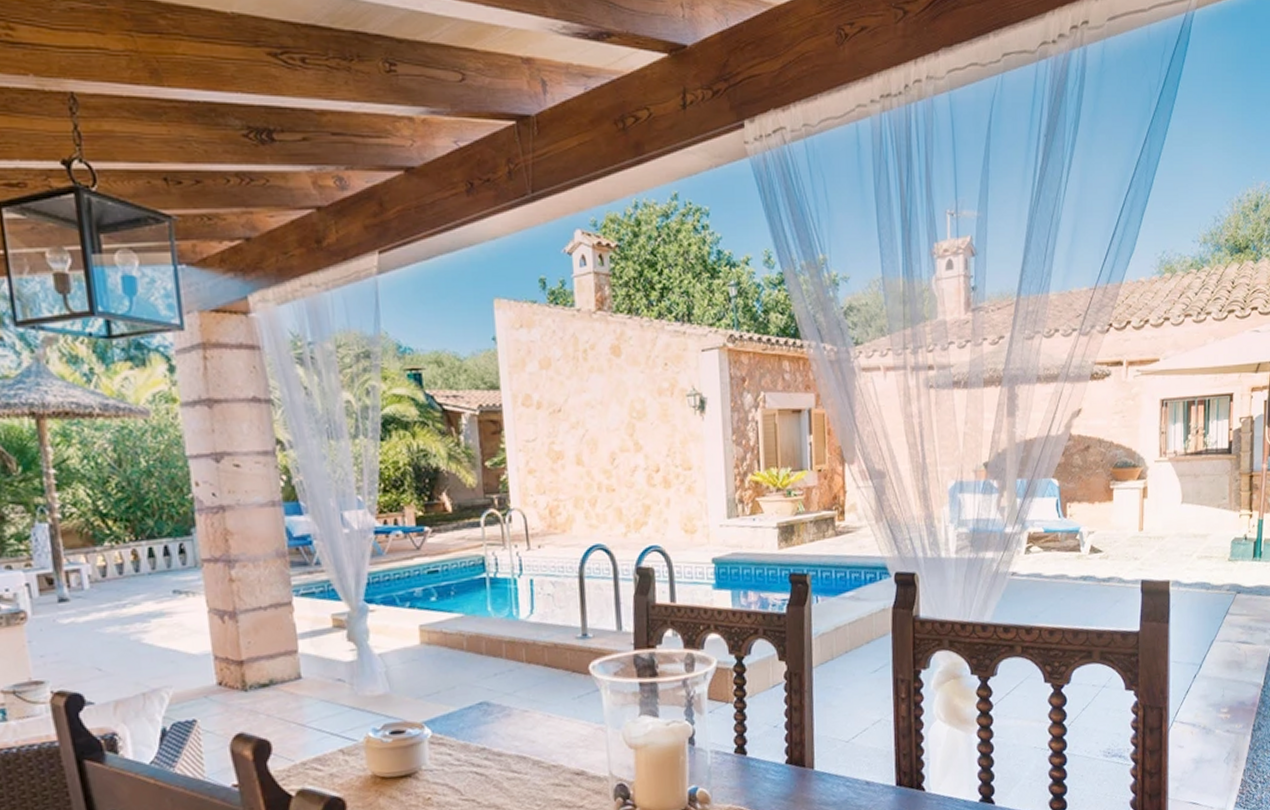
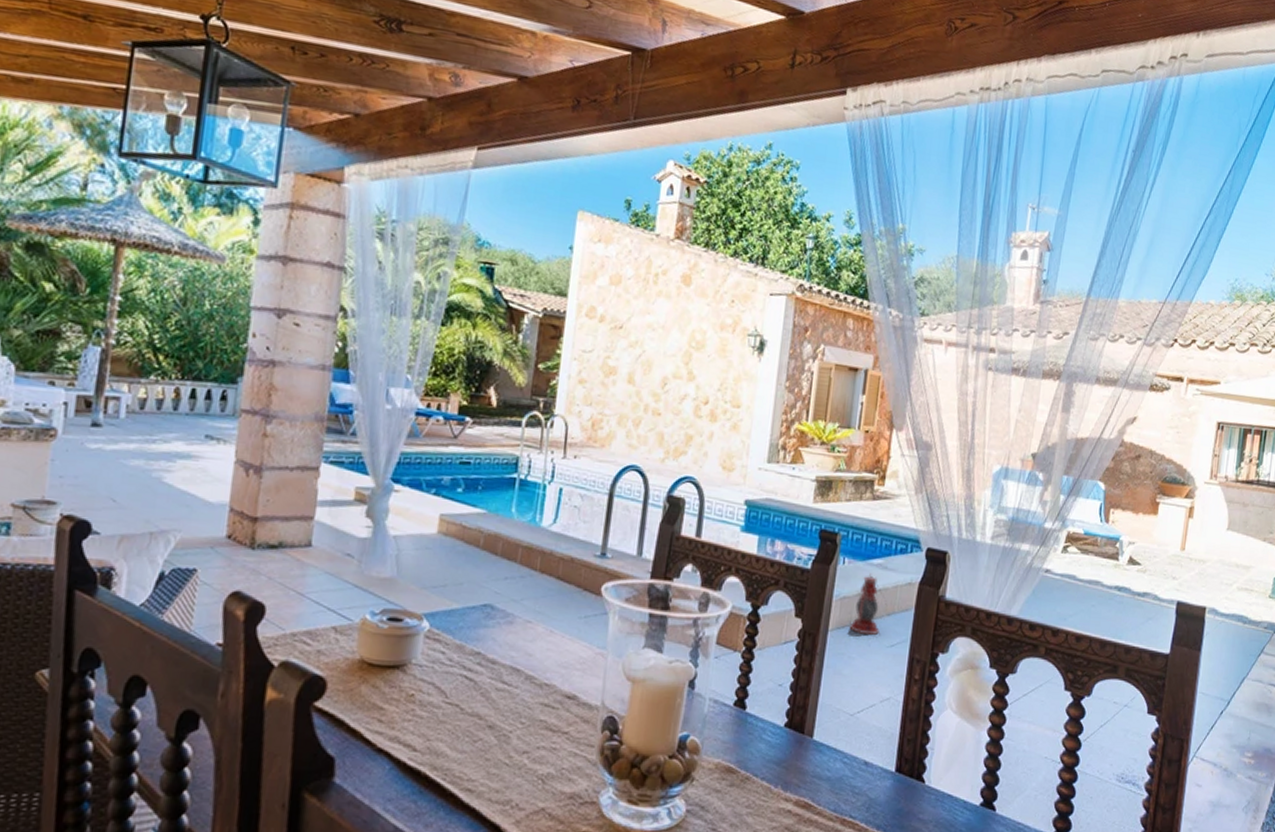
lantern: none [832,606,866,665] -> present [849,573,888,636]

